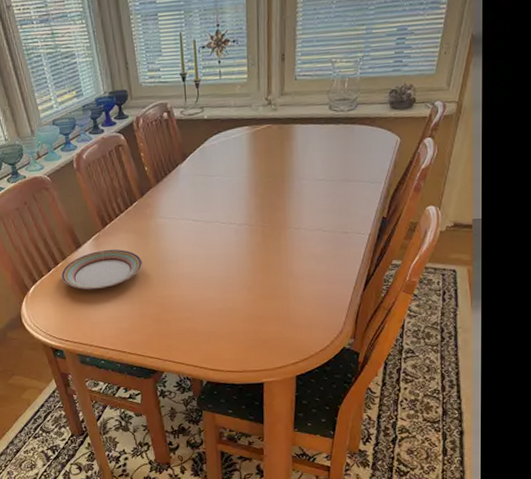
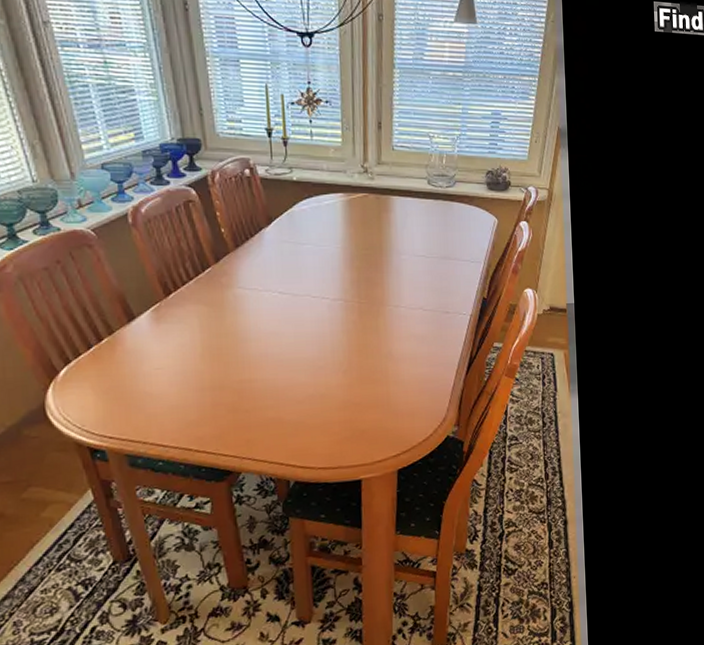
plate: present [61,249,143,290] -> none [106,323,216,372]

